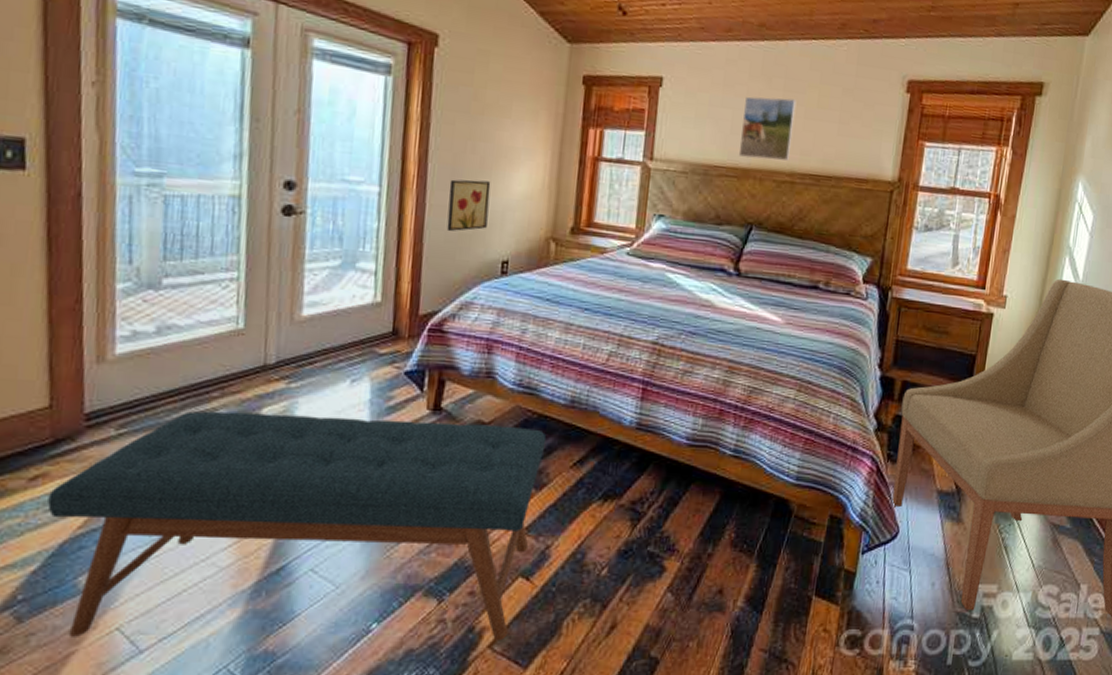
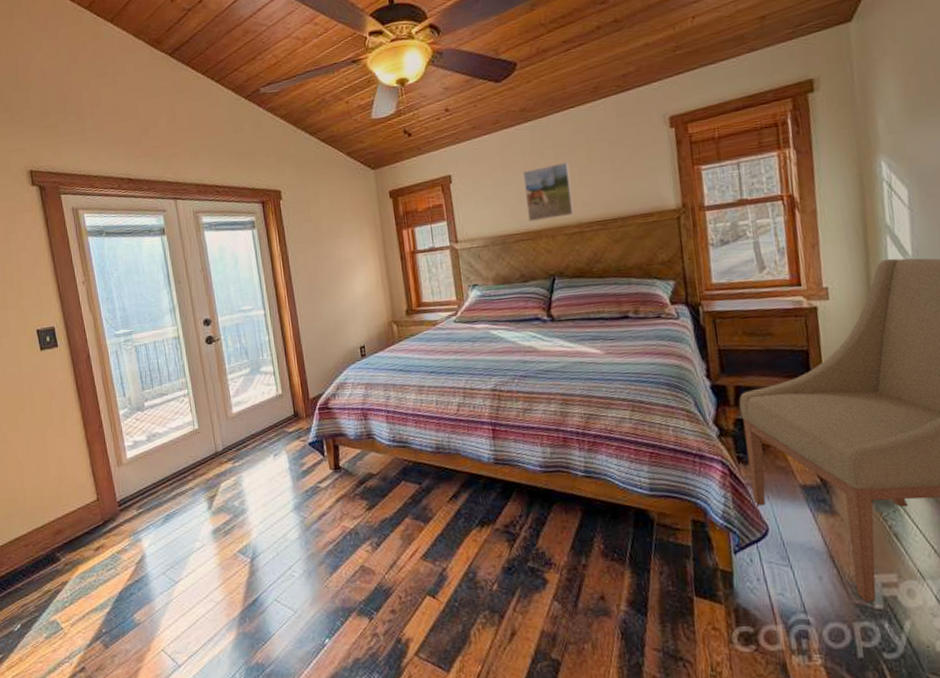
bench: present [47,410,547,641] -> none [107,474,429,657]
wall art: present [446,179,491,232] -> none [310,288,343,333]

